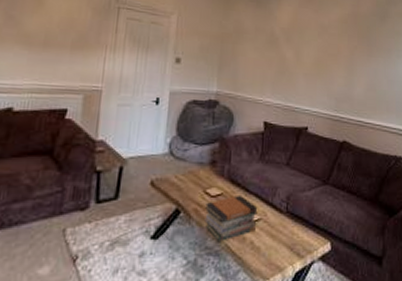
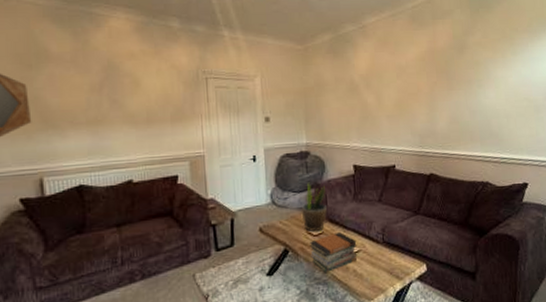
potted plant: none [200,134,231,192] -> present [301,182,327,233]

